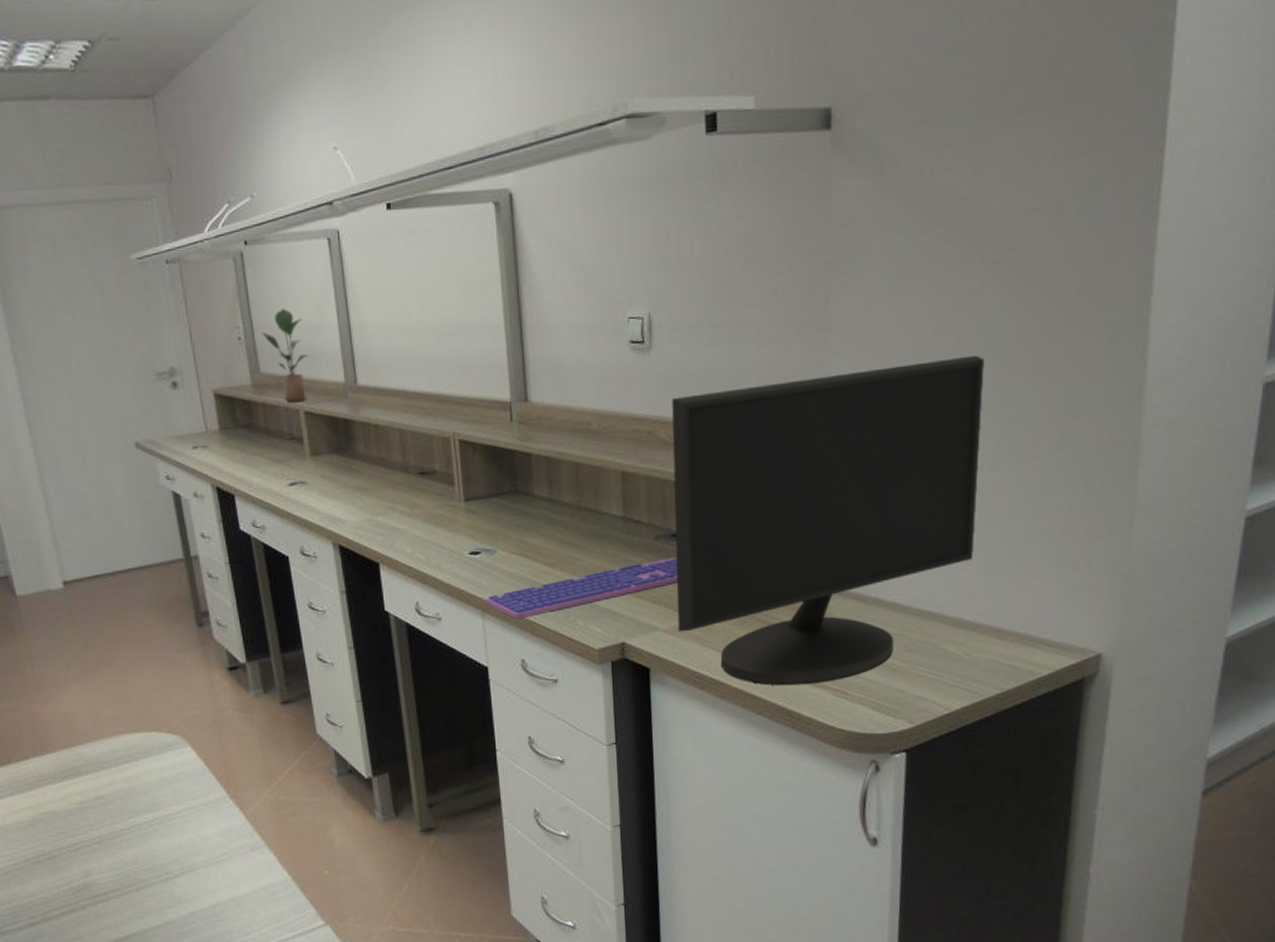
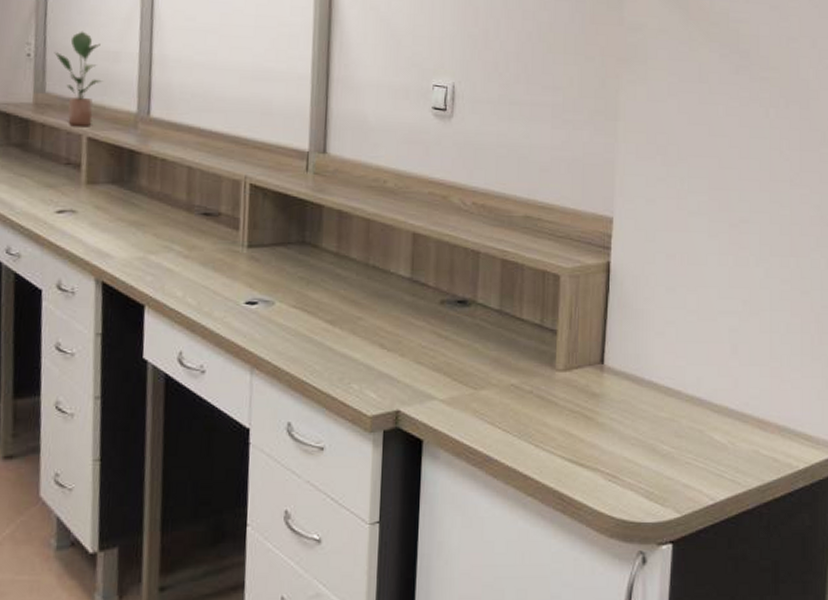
computer keyboard: present [485,556,679,621] -> none [255,323,461,379]
computer monitor: present [672,355,984,686] -> none [455,158,750,467]

